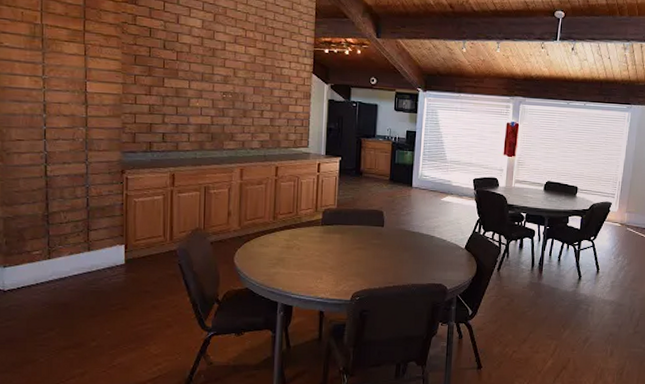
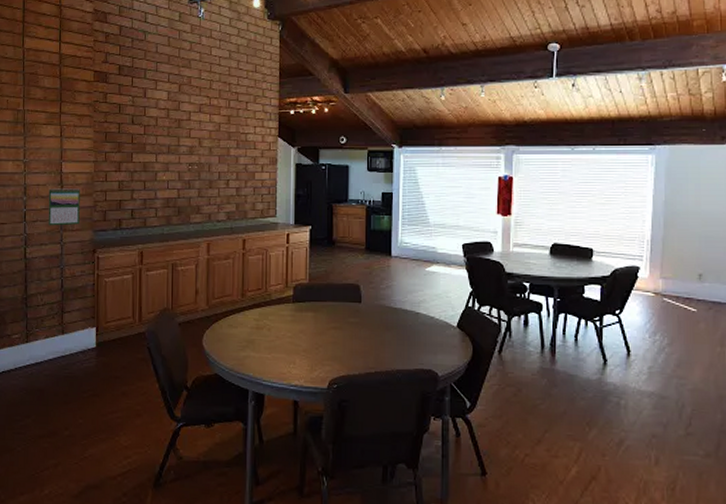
calendar: none [71,107,107,146] -> present [48,188,80,226]

